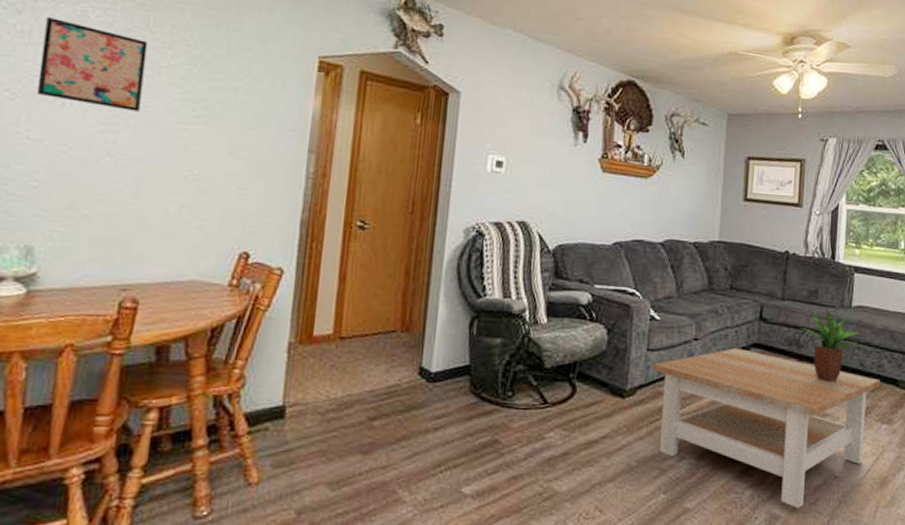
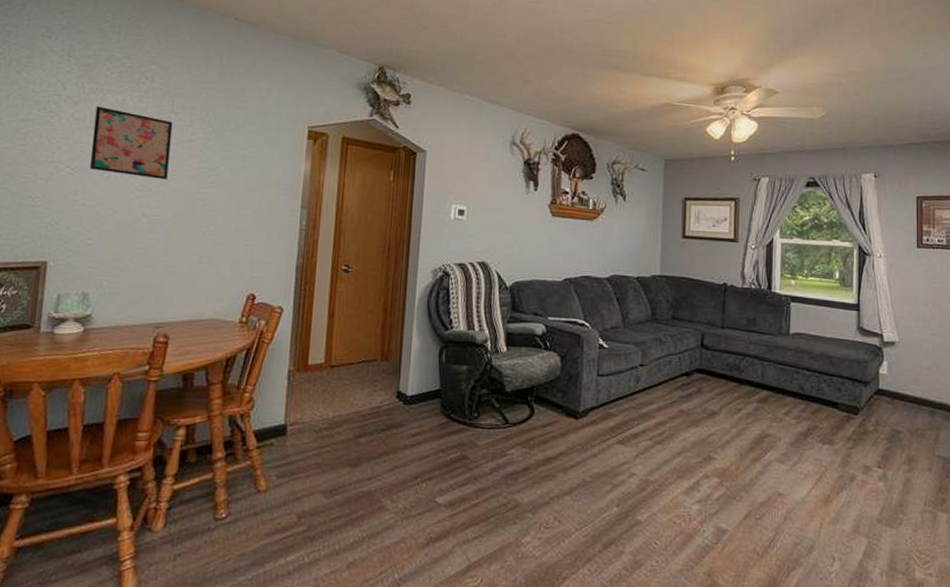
coffee table: present [652,347,881,508] -> none [603,373,821,523]
potted plant: present [800,308,866,382] -> none [740,335,805,405]

